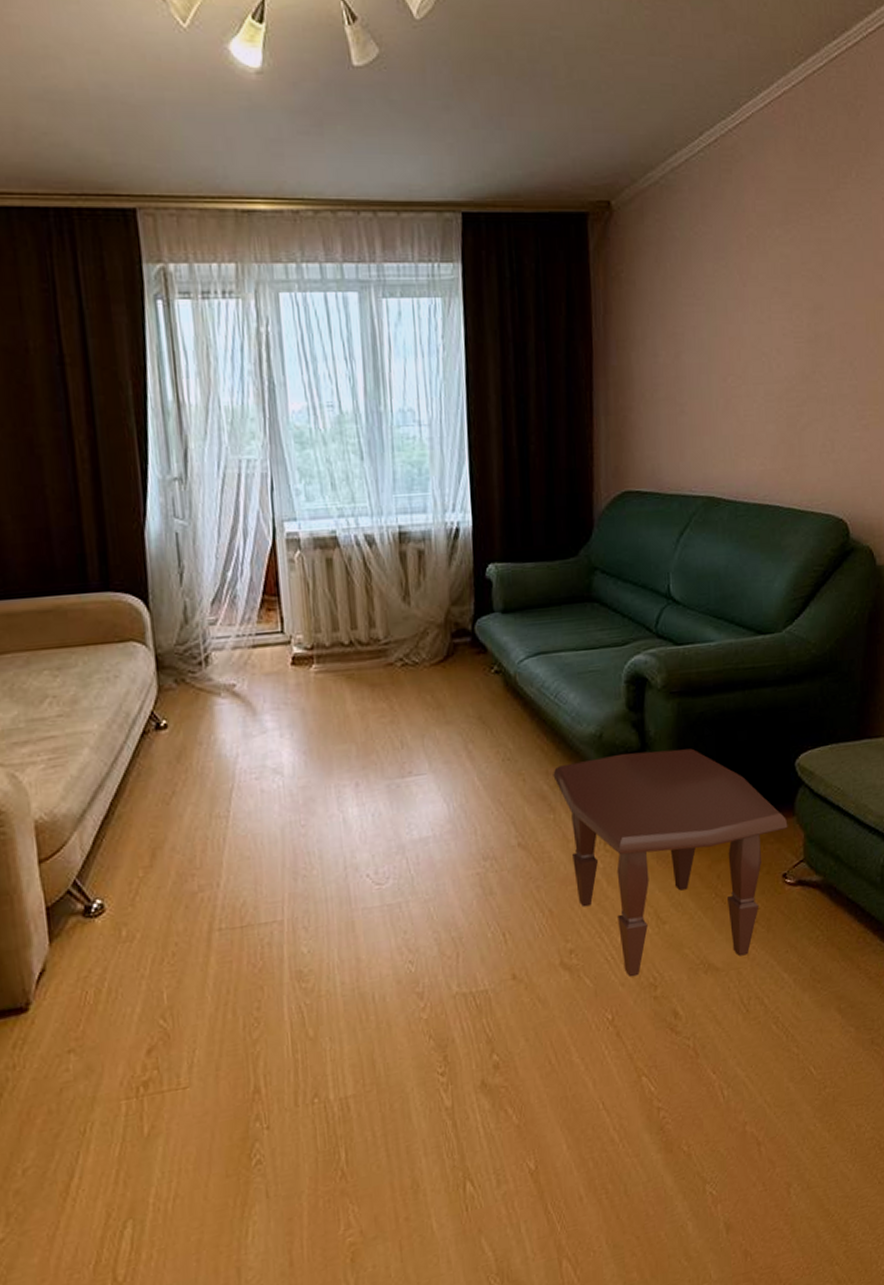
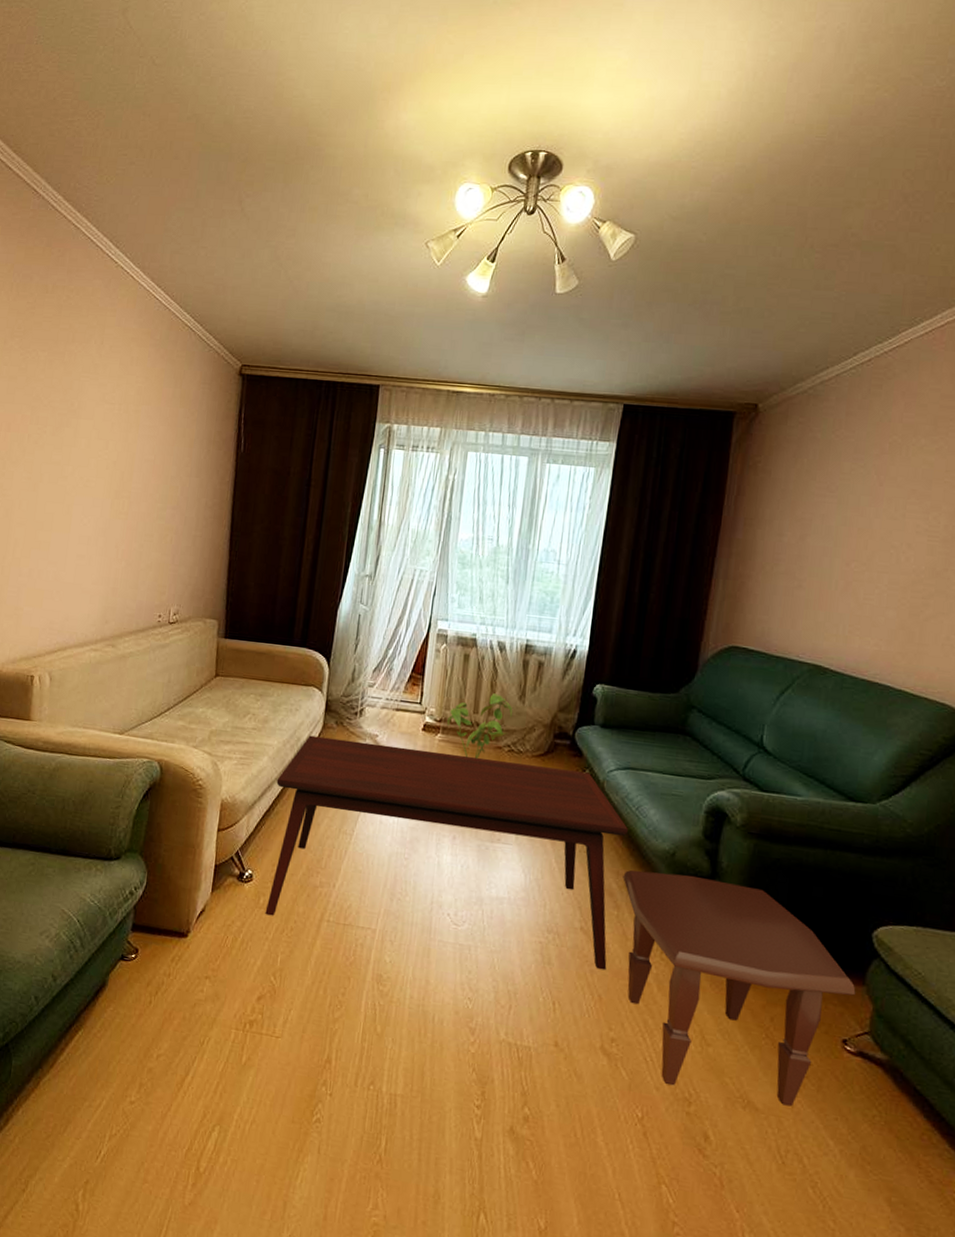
coffee table: none [109,669,552,948] -> present [265,735,628,970]
house plant: none [321,599,399,685] -> present [447,693,514,760]

